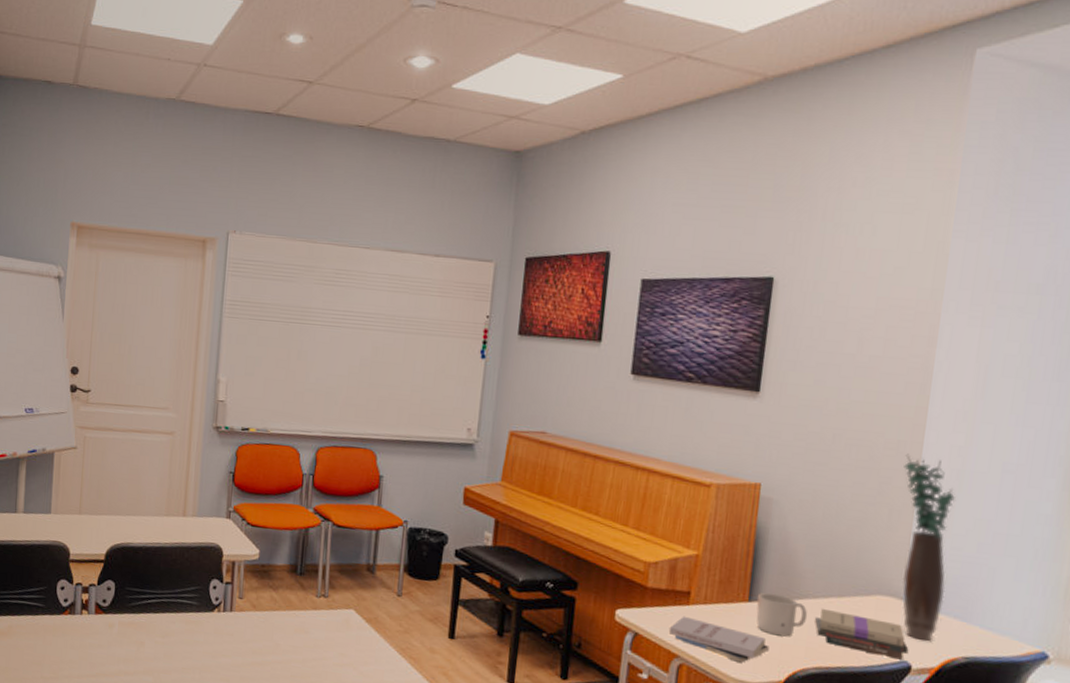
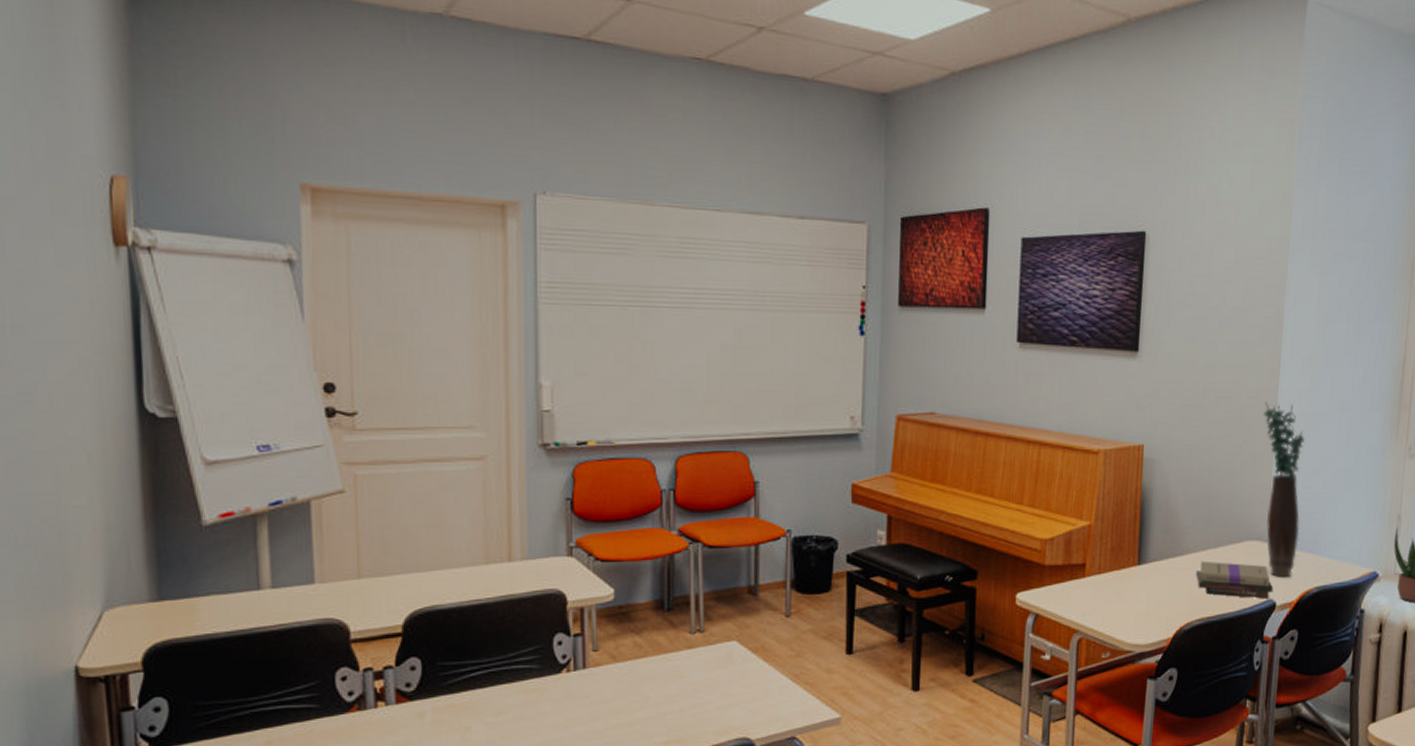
books: present [668,616,769,663] -> none [1067,589,1158,627]
mug: present [756,592,808,637] -> none [1145,553,1190,594]

